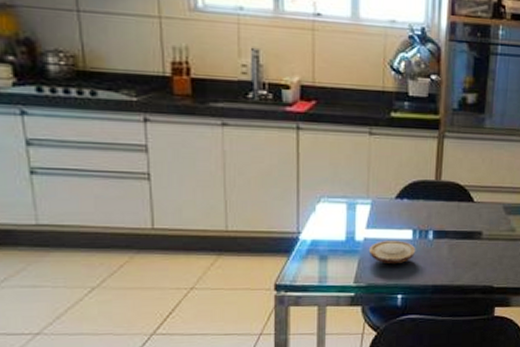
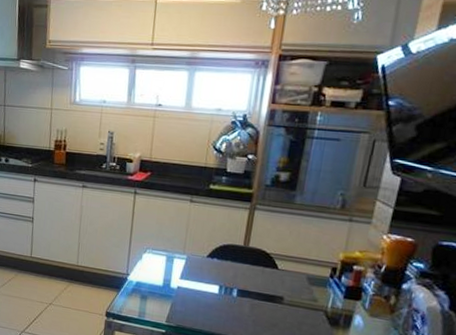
wood slice: present [368,240,416,263] -> none [180,291,221,313]

